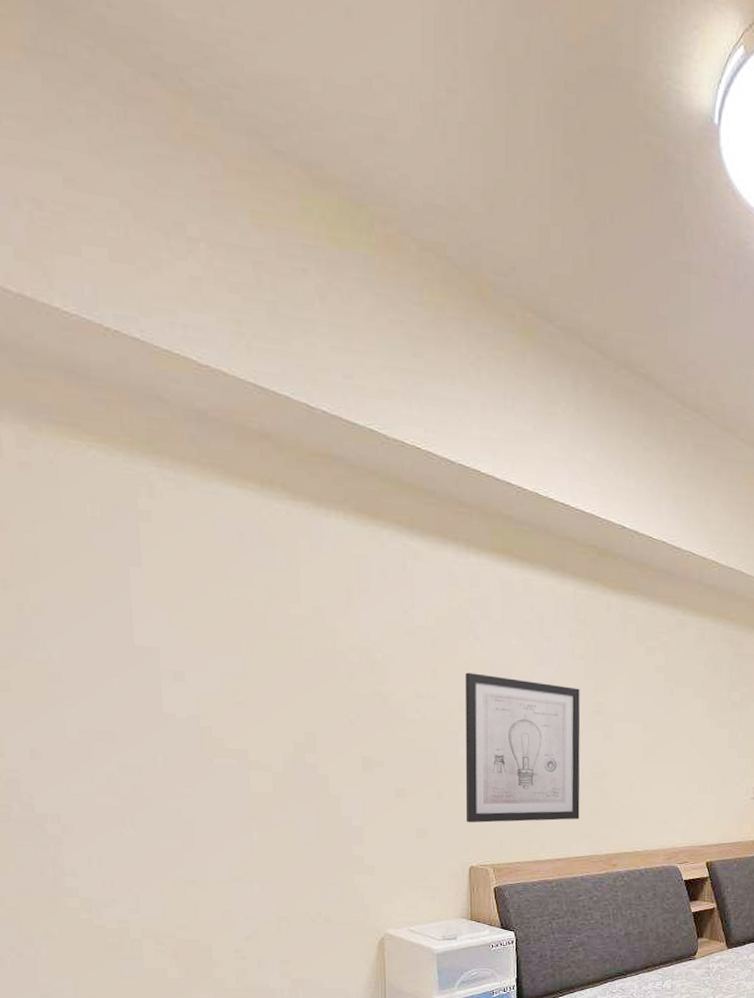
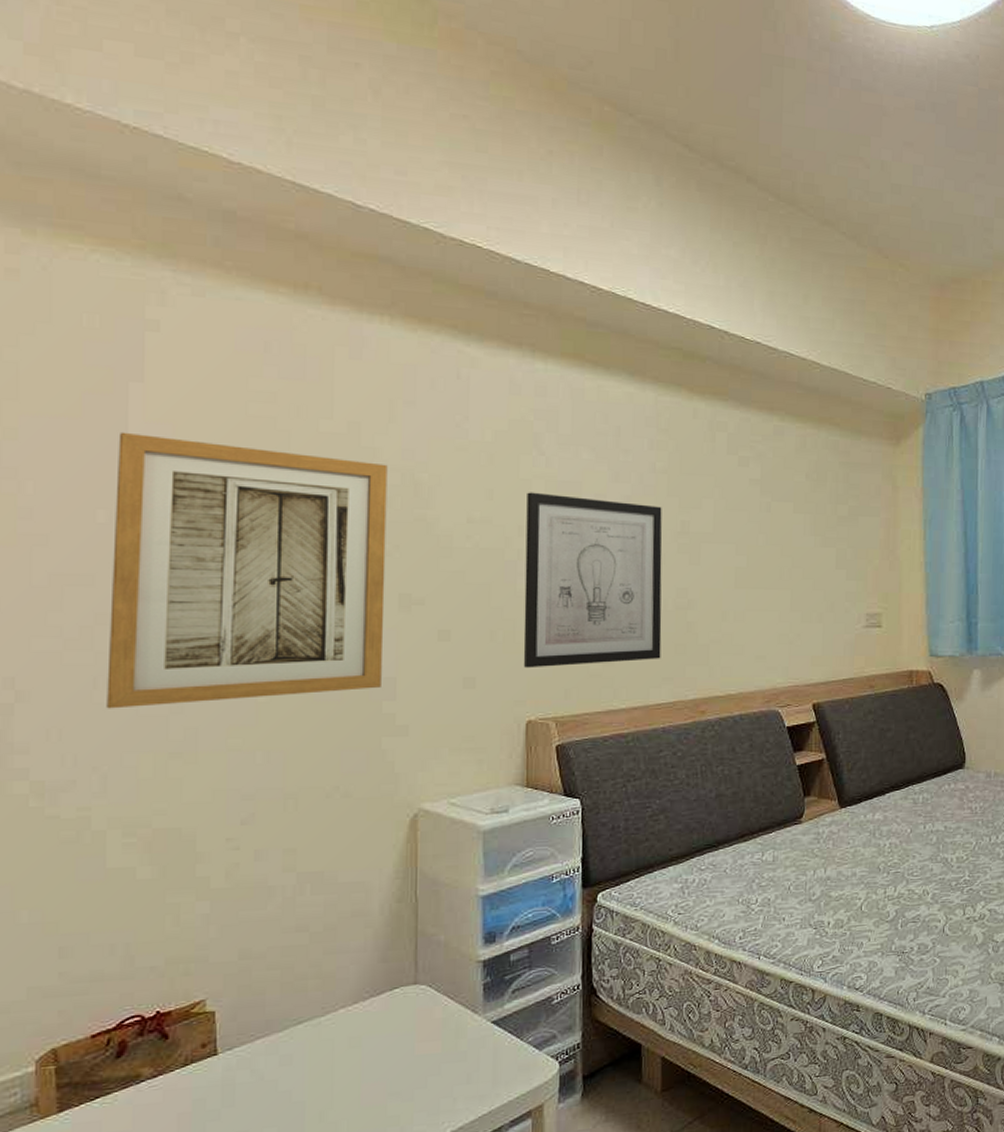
wall art: none [124,610,351,843] -> present [107,431,388,709]

